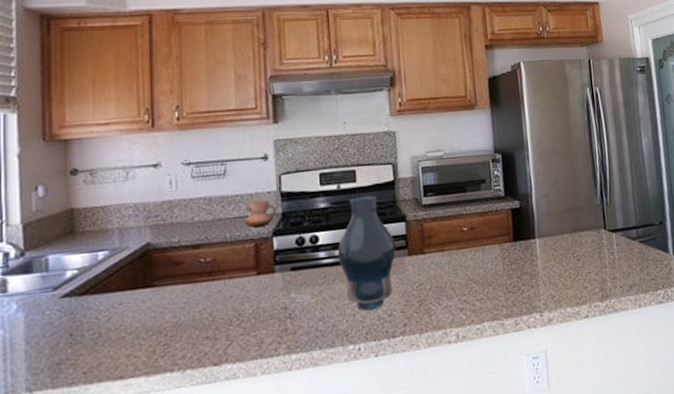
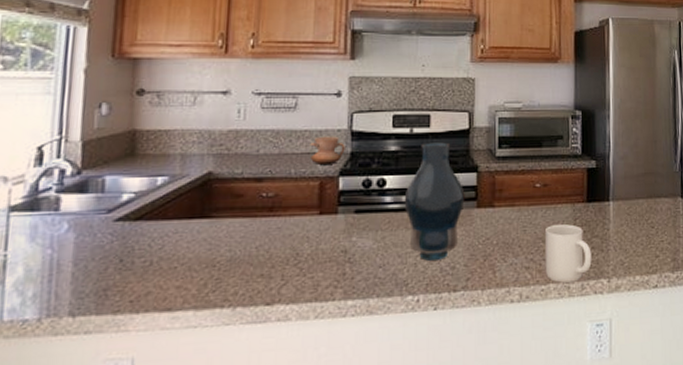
mug: none [475,264,523,321] -> present [544,224,592,283]

